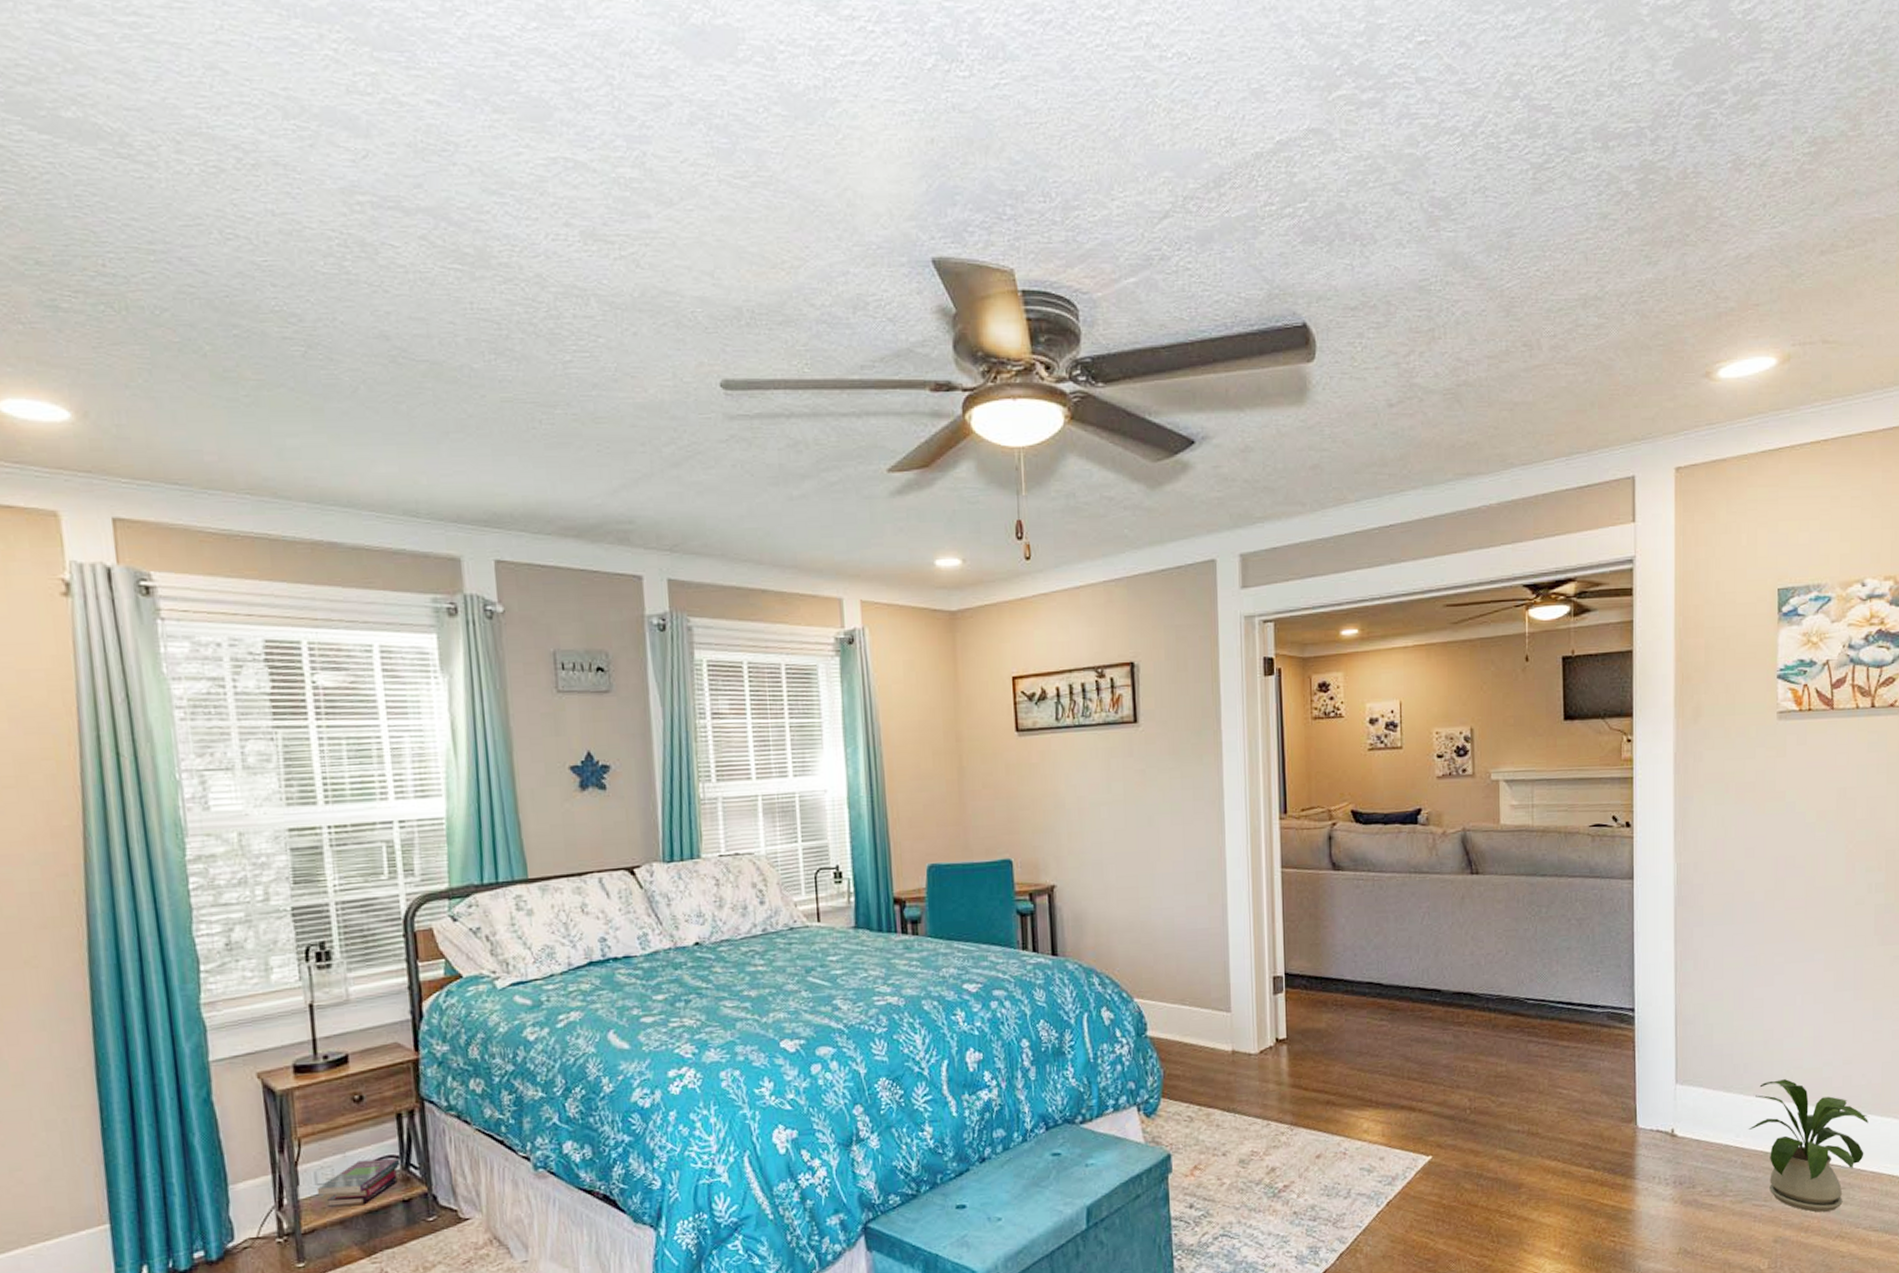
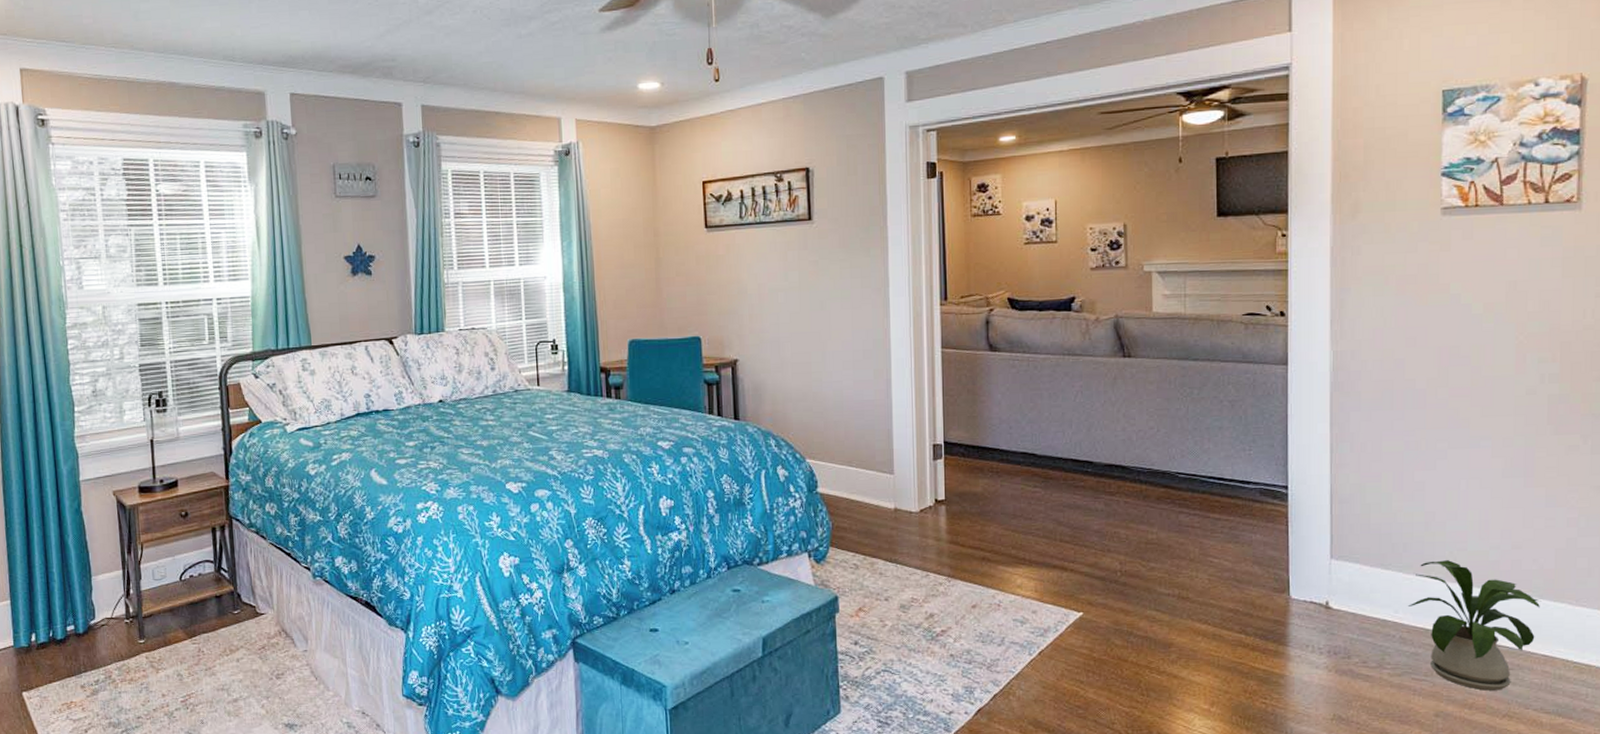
books: present [316,1158,401,1208] -> none [154,562,214,599]

